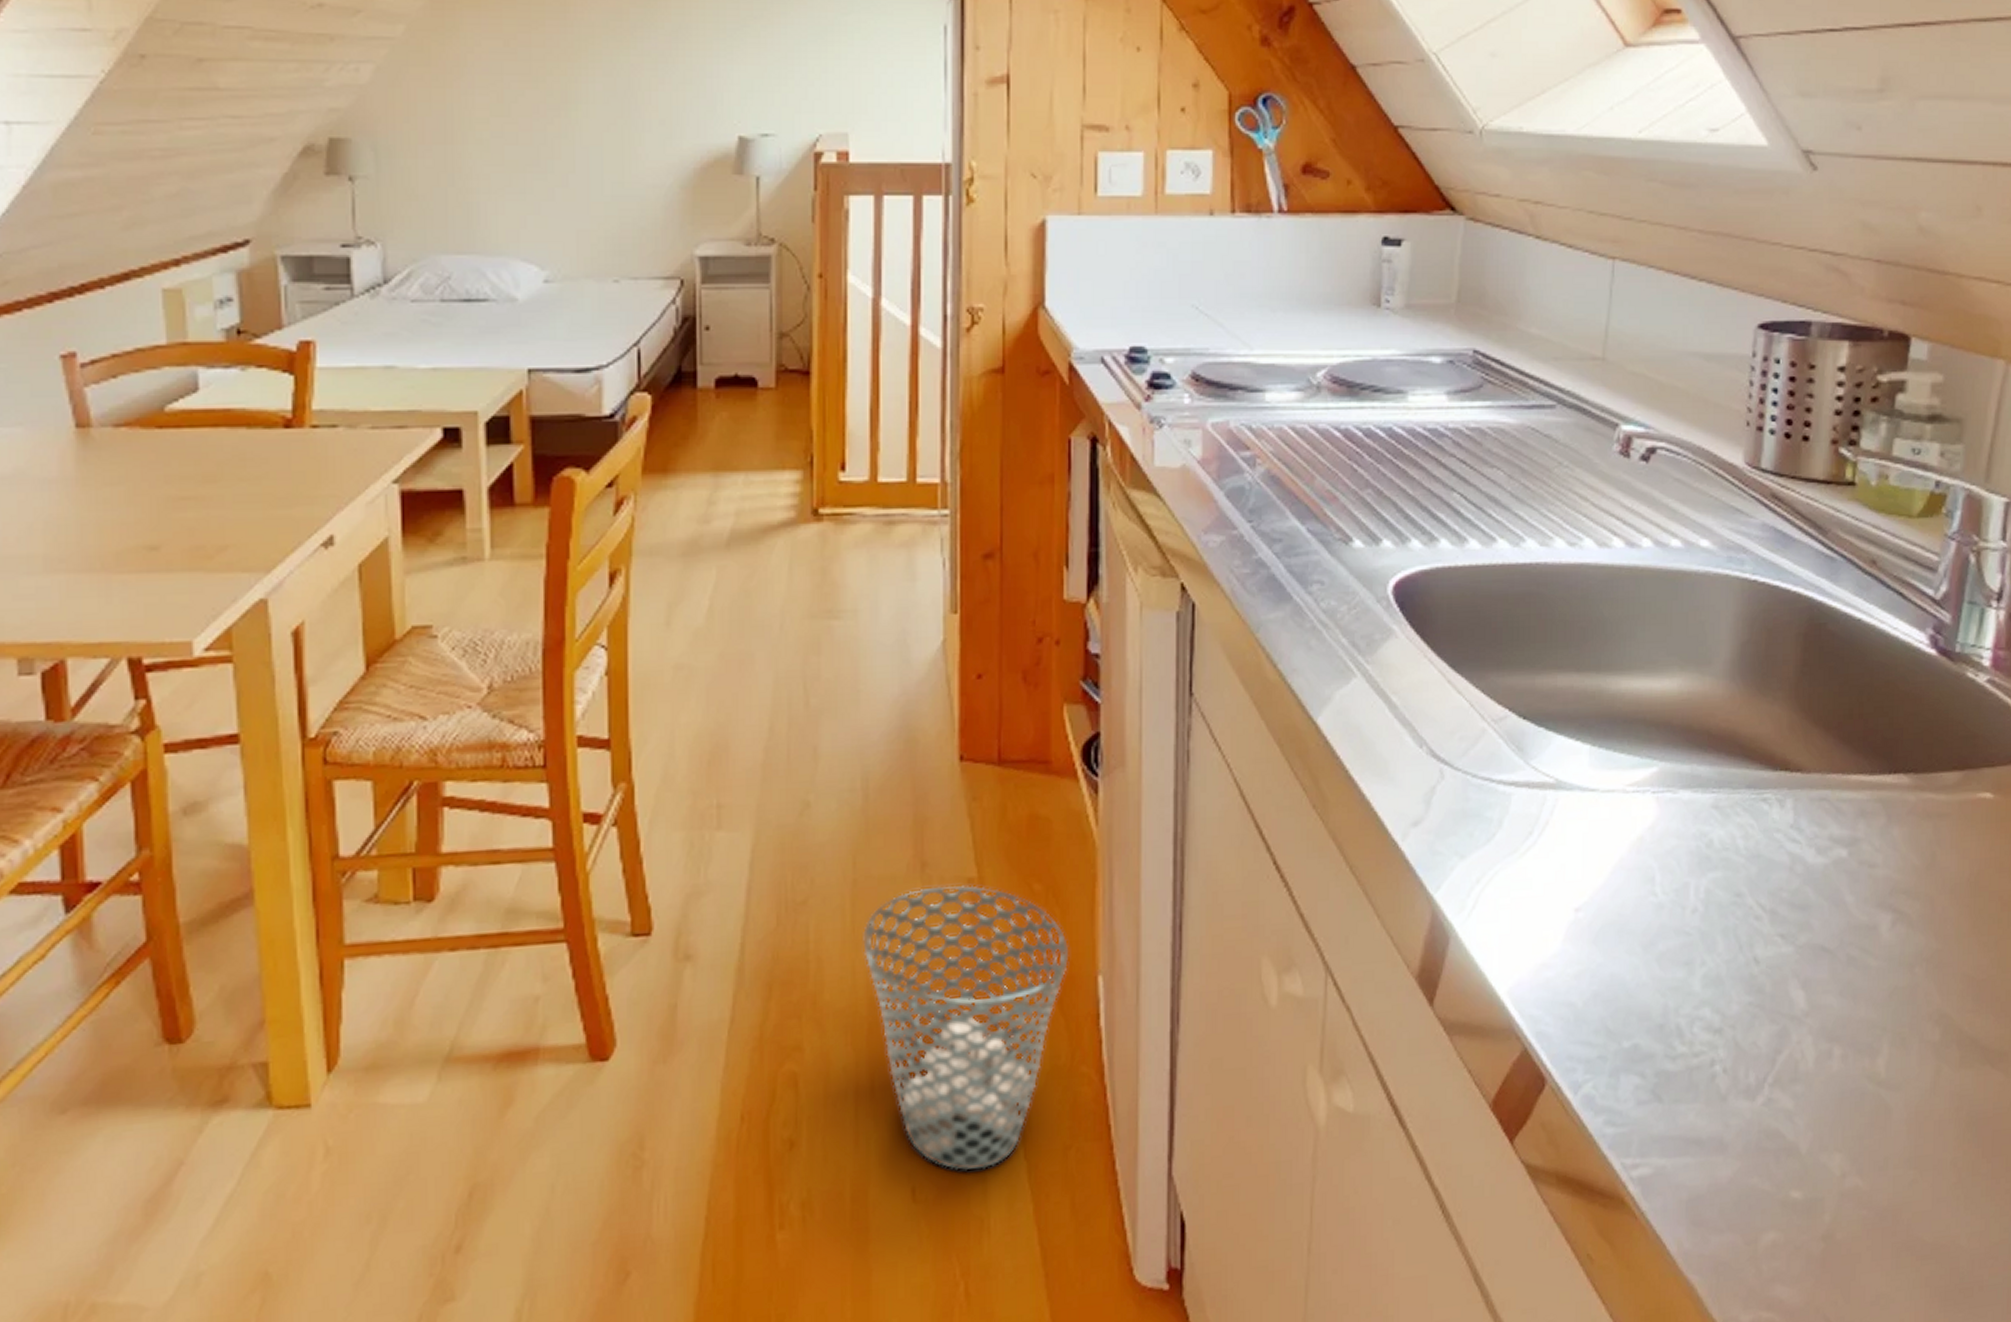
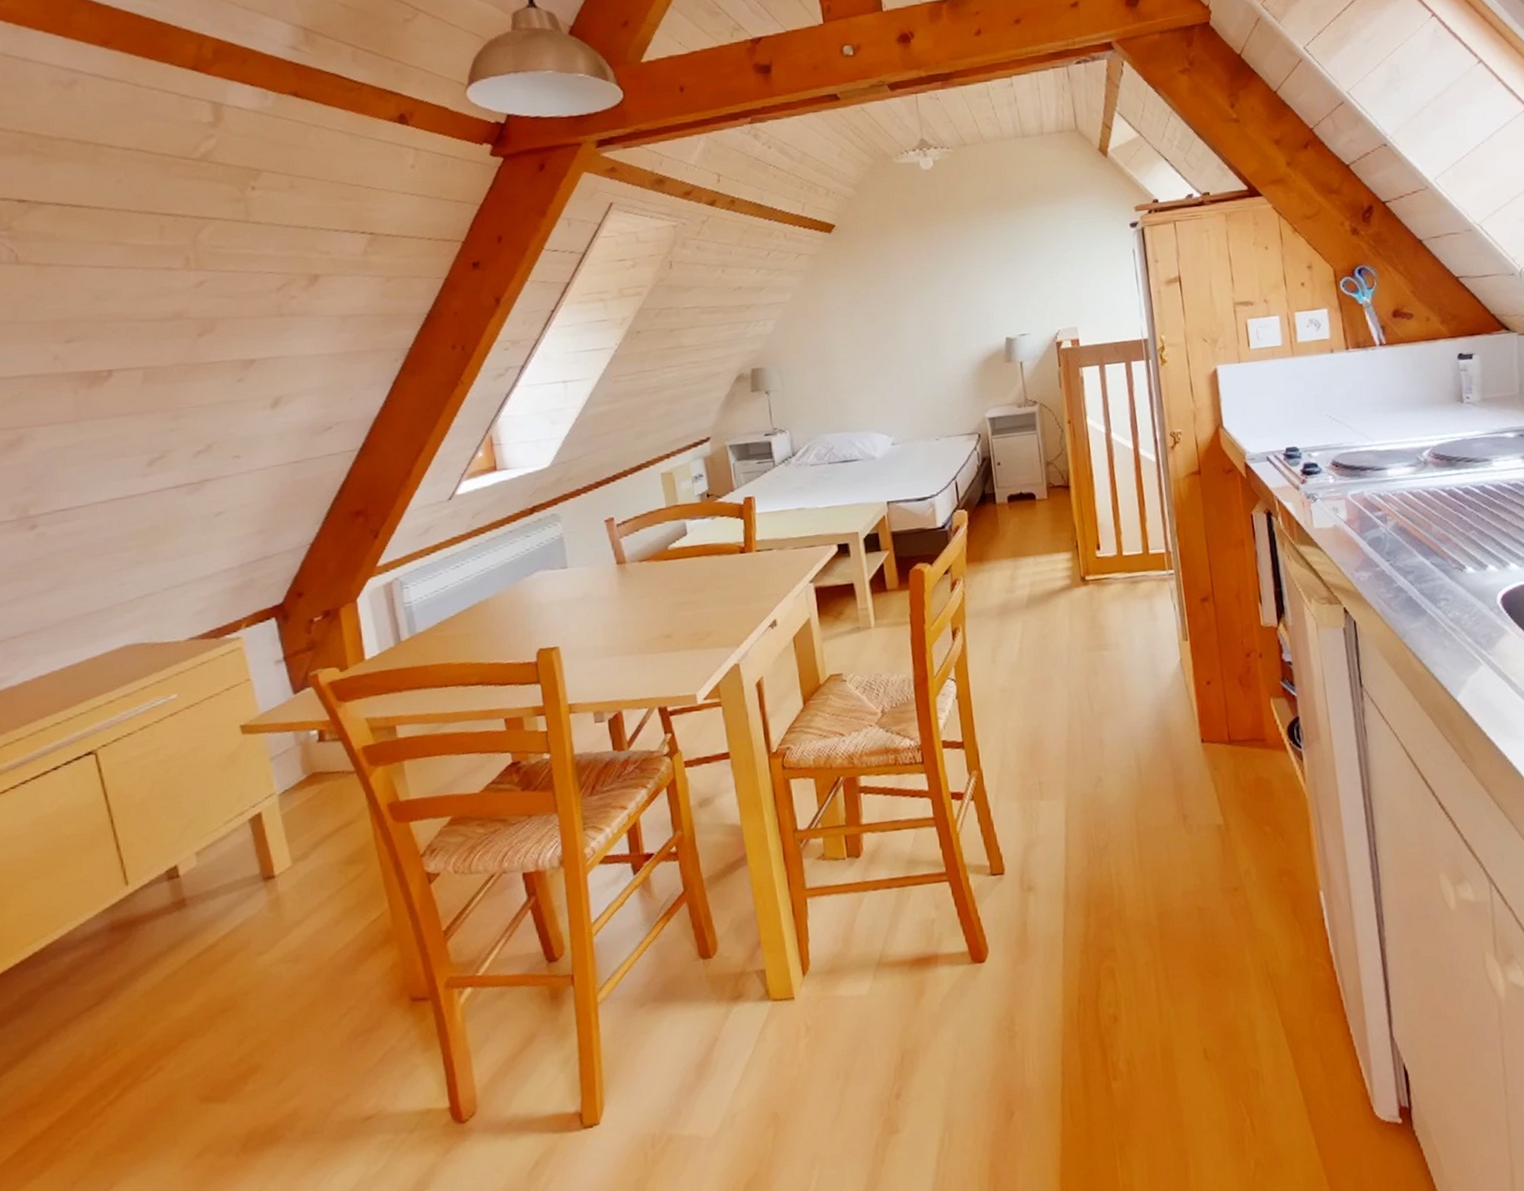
waste basket: present [863,884,1070,1171] -> none [1148,829,1297,1036]

